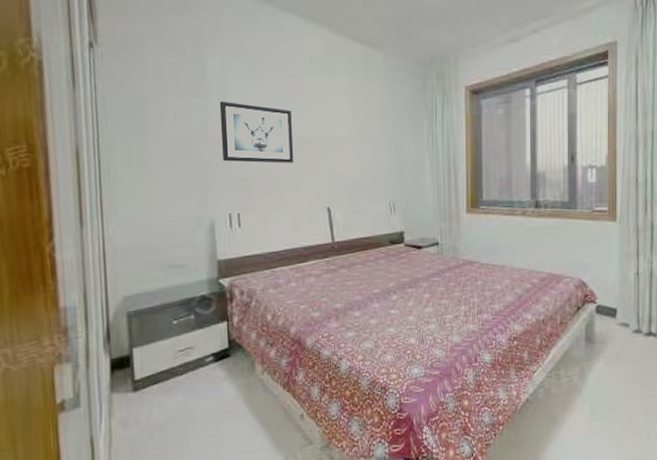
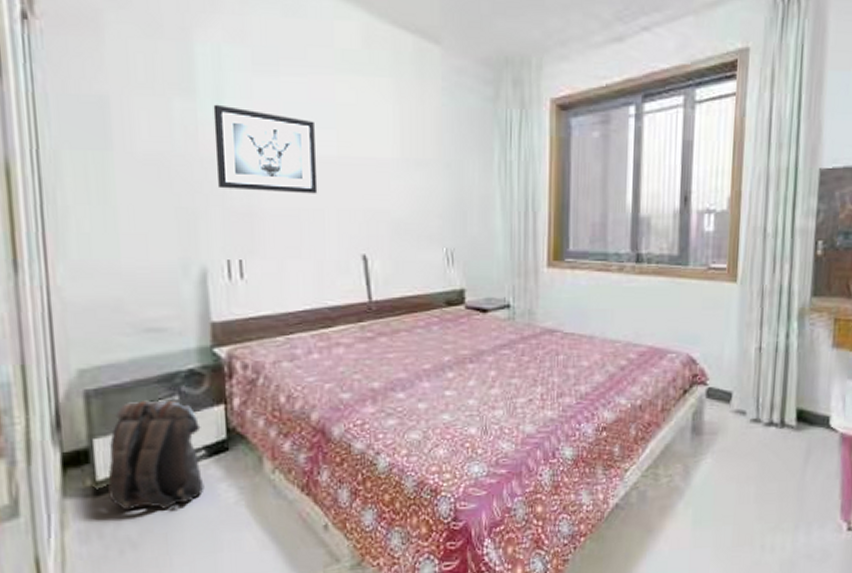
backpack: none [143,319,212,403] -> present [108,400,204,511]

